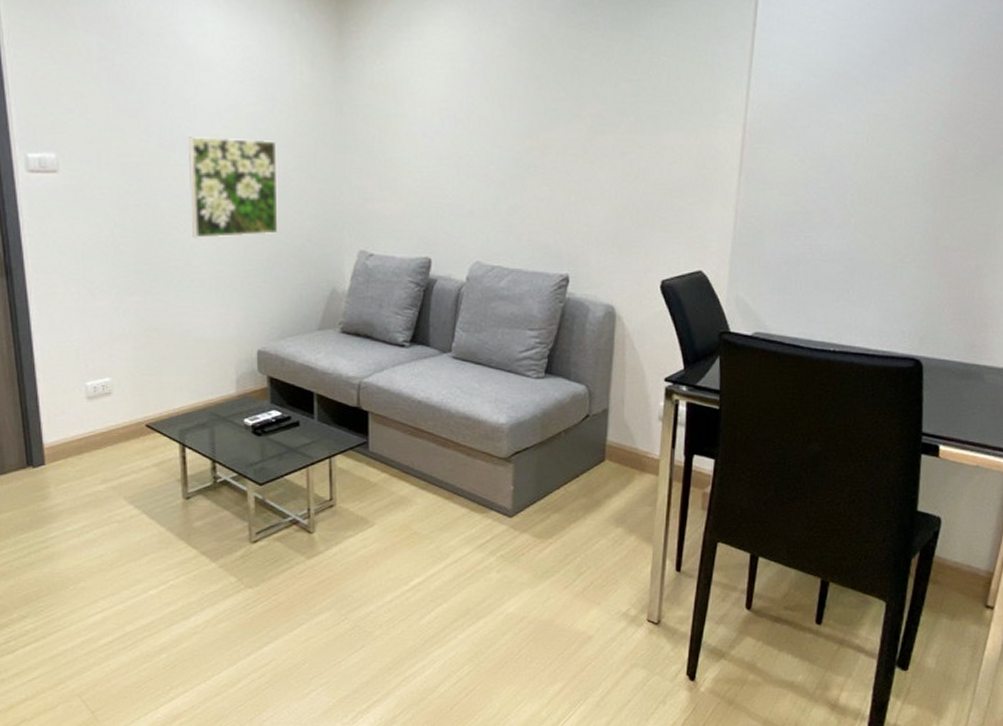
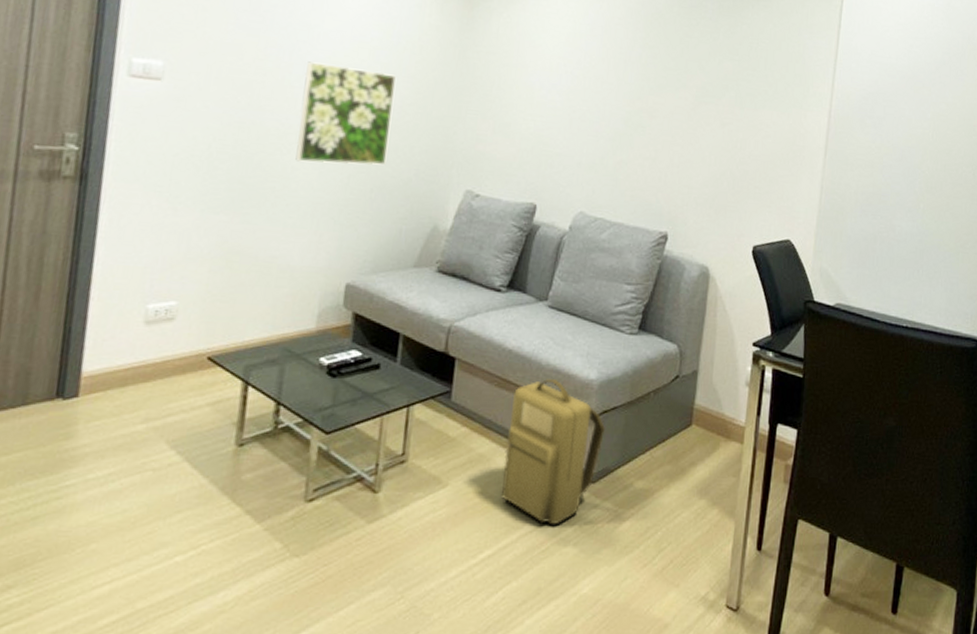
backpack: none [424,426,518,555] -> present [502,379,605,525]

